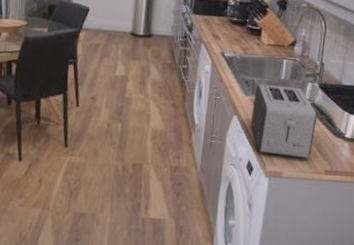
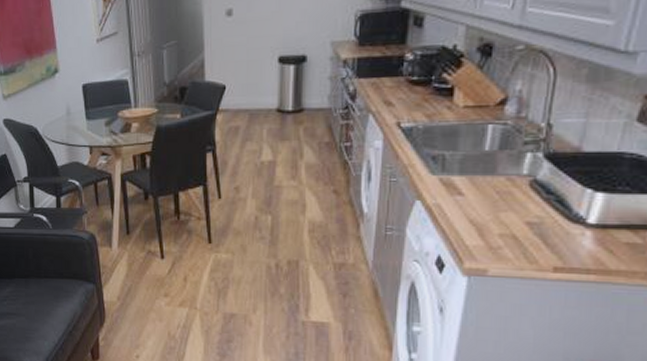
toaster: present [250,84,317,158] -> none [440,158,542,251]

